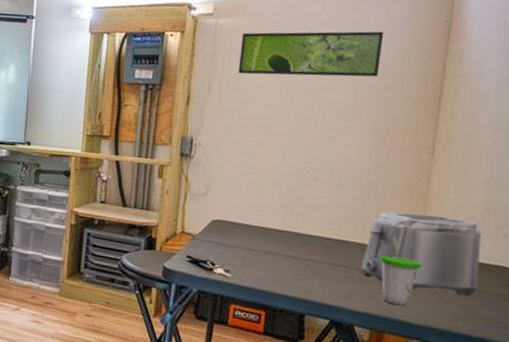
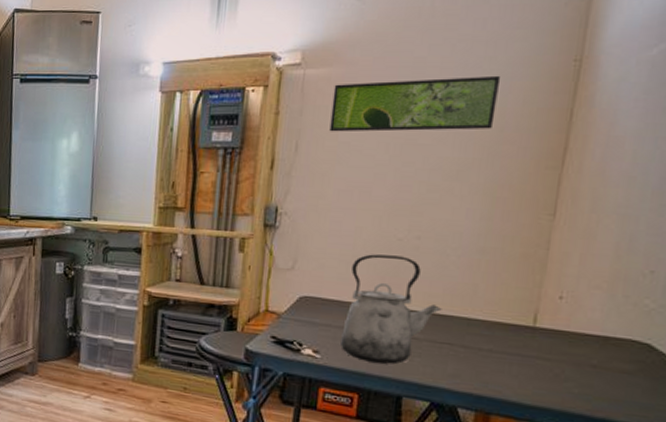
kettle: none [249,183,339,284] -> present [341,254,442,364]
toaster: present [360,211,482,295] -> none [466,282,608,372]
cup: present [380,238,422,307] -> none [489,311,537,386]

